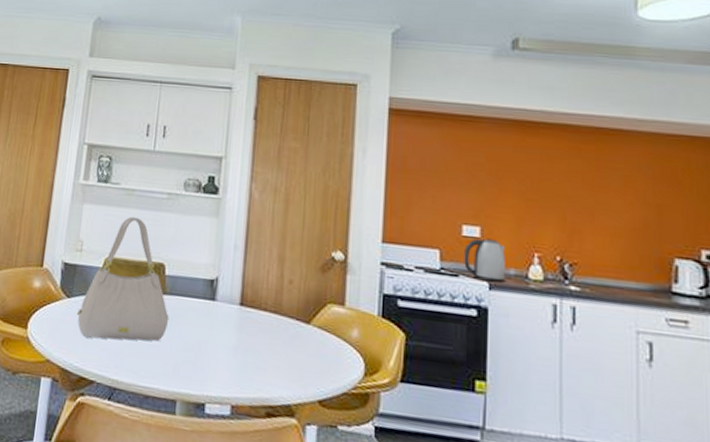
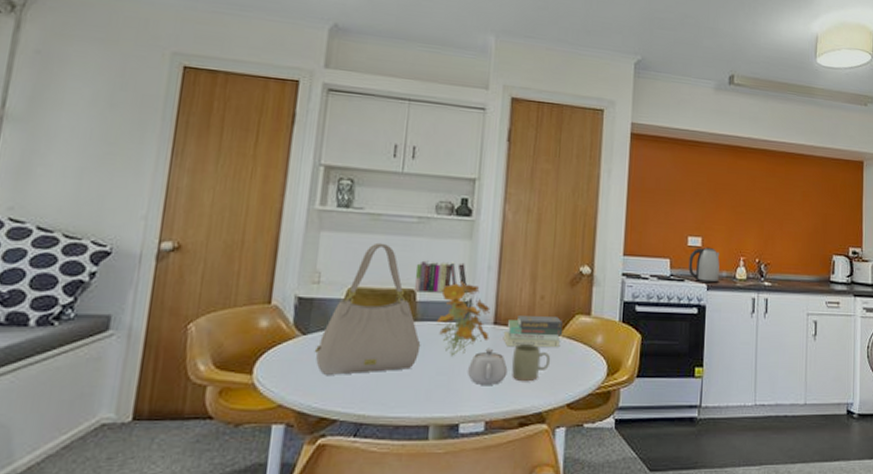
books: none [164,235,214,271] -> present [415,260,468,293]
flower arrangement: none [183,258,237,333] -> present [436,280,490,356]
teapot: none [213,329,255,369] -> present [467,348,508,385]
books: none [249,299,314,337] -> present [503,316,563,348]
mug: none [258,328,301,370] -> present [511,344,551,381]

